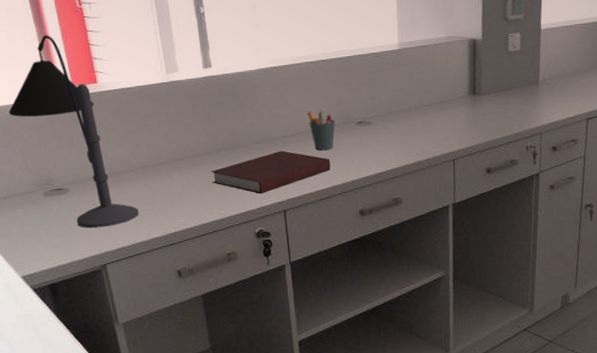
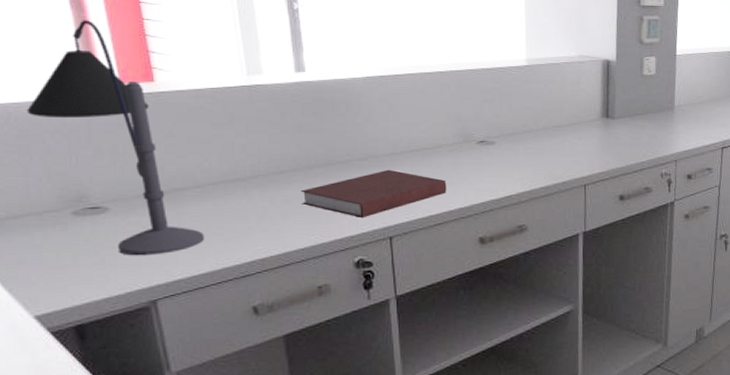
pen holder: present [307,109,336,151] -> none [421,125,453,171]

